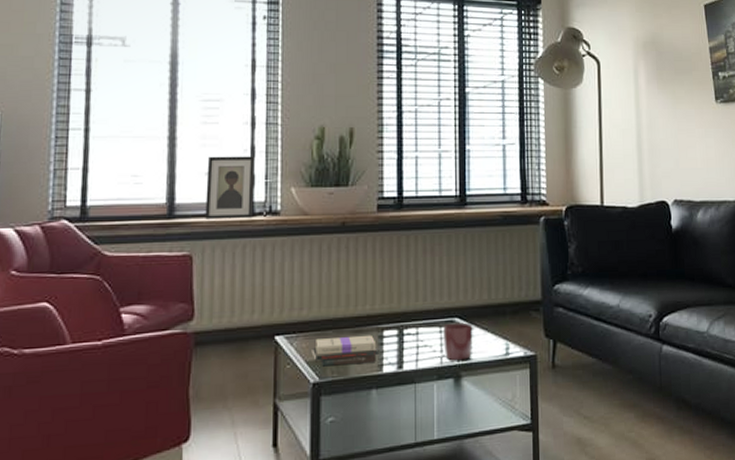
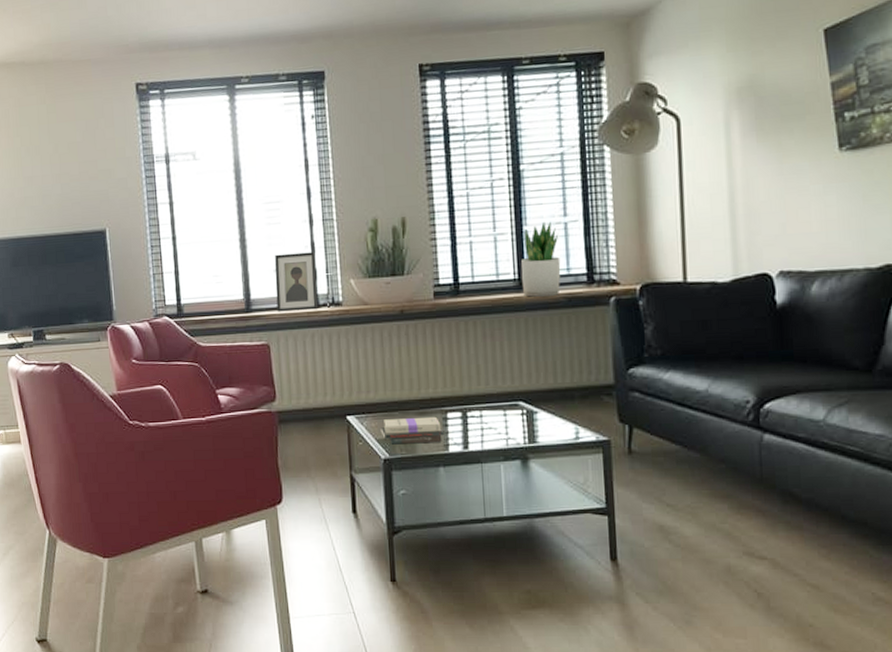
mug: present [443,322,473,361] -> none [507,406,540,443]
planter: none [462,142,498,215] -> present [521,221,561,298]

